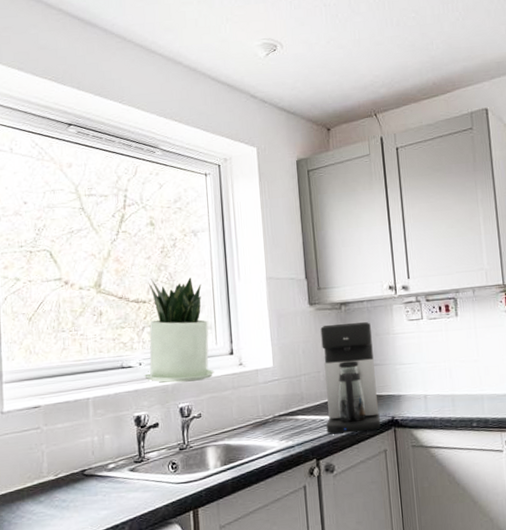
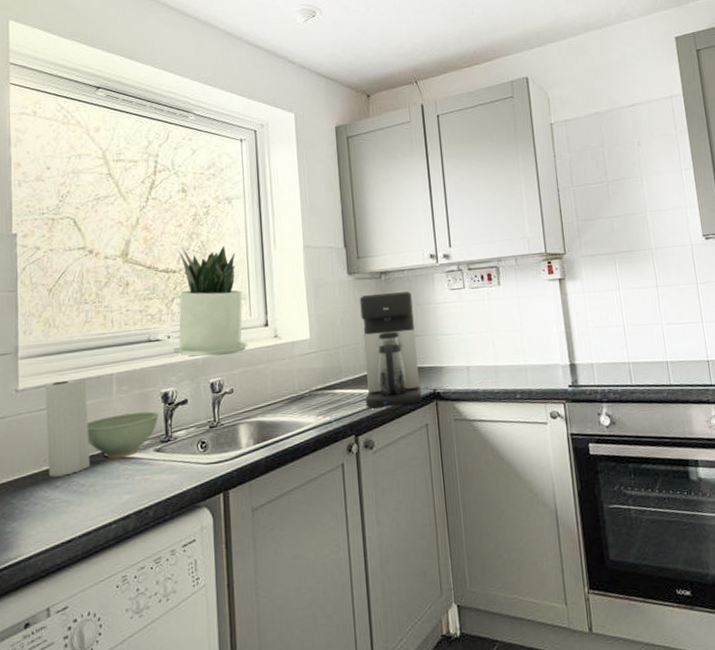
paper towel roll: none [27,403,70,493] -> present [44,380,89,477]
bowl: none [66,433,133,478] -> present [87,411,160,459]

